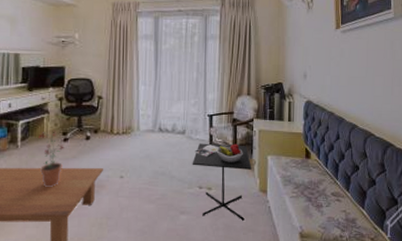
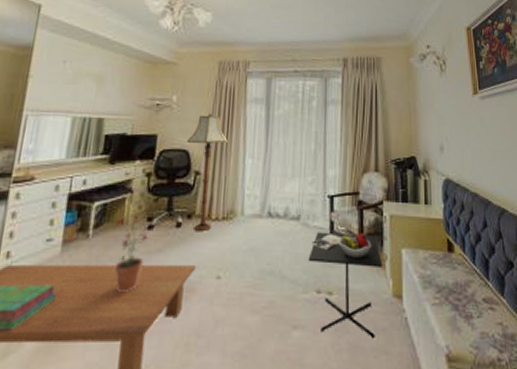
floor lamp: none [89,48,123,142] -> present [186,113,228,231]

